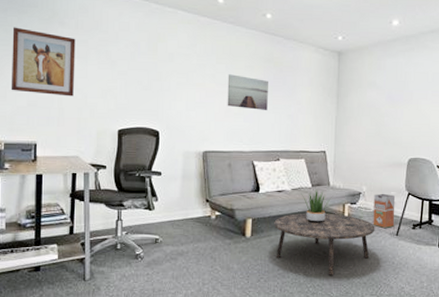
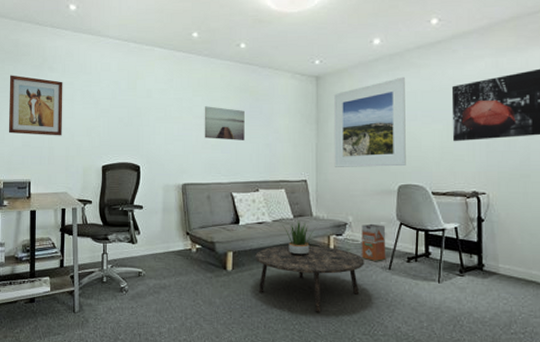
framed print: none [351,57,419,141] -> present [333,76,406,167]

